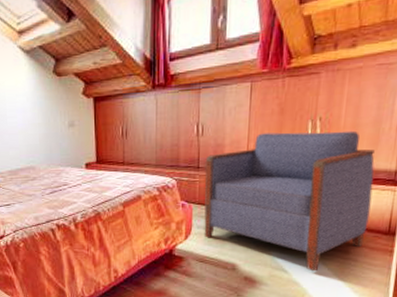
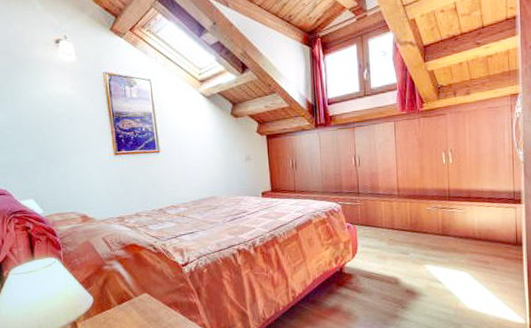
armchair: present [204,130,375,272] -> none [363,159,500,281]

